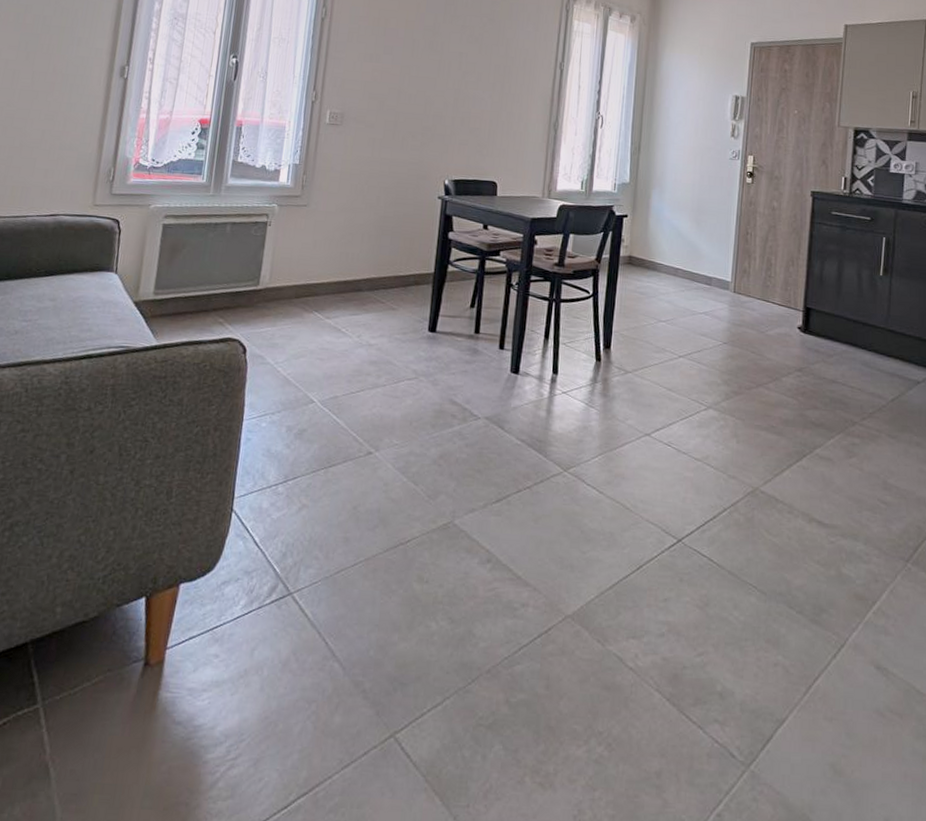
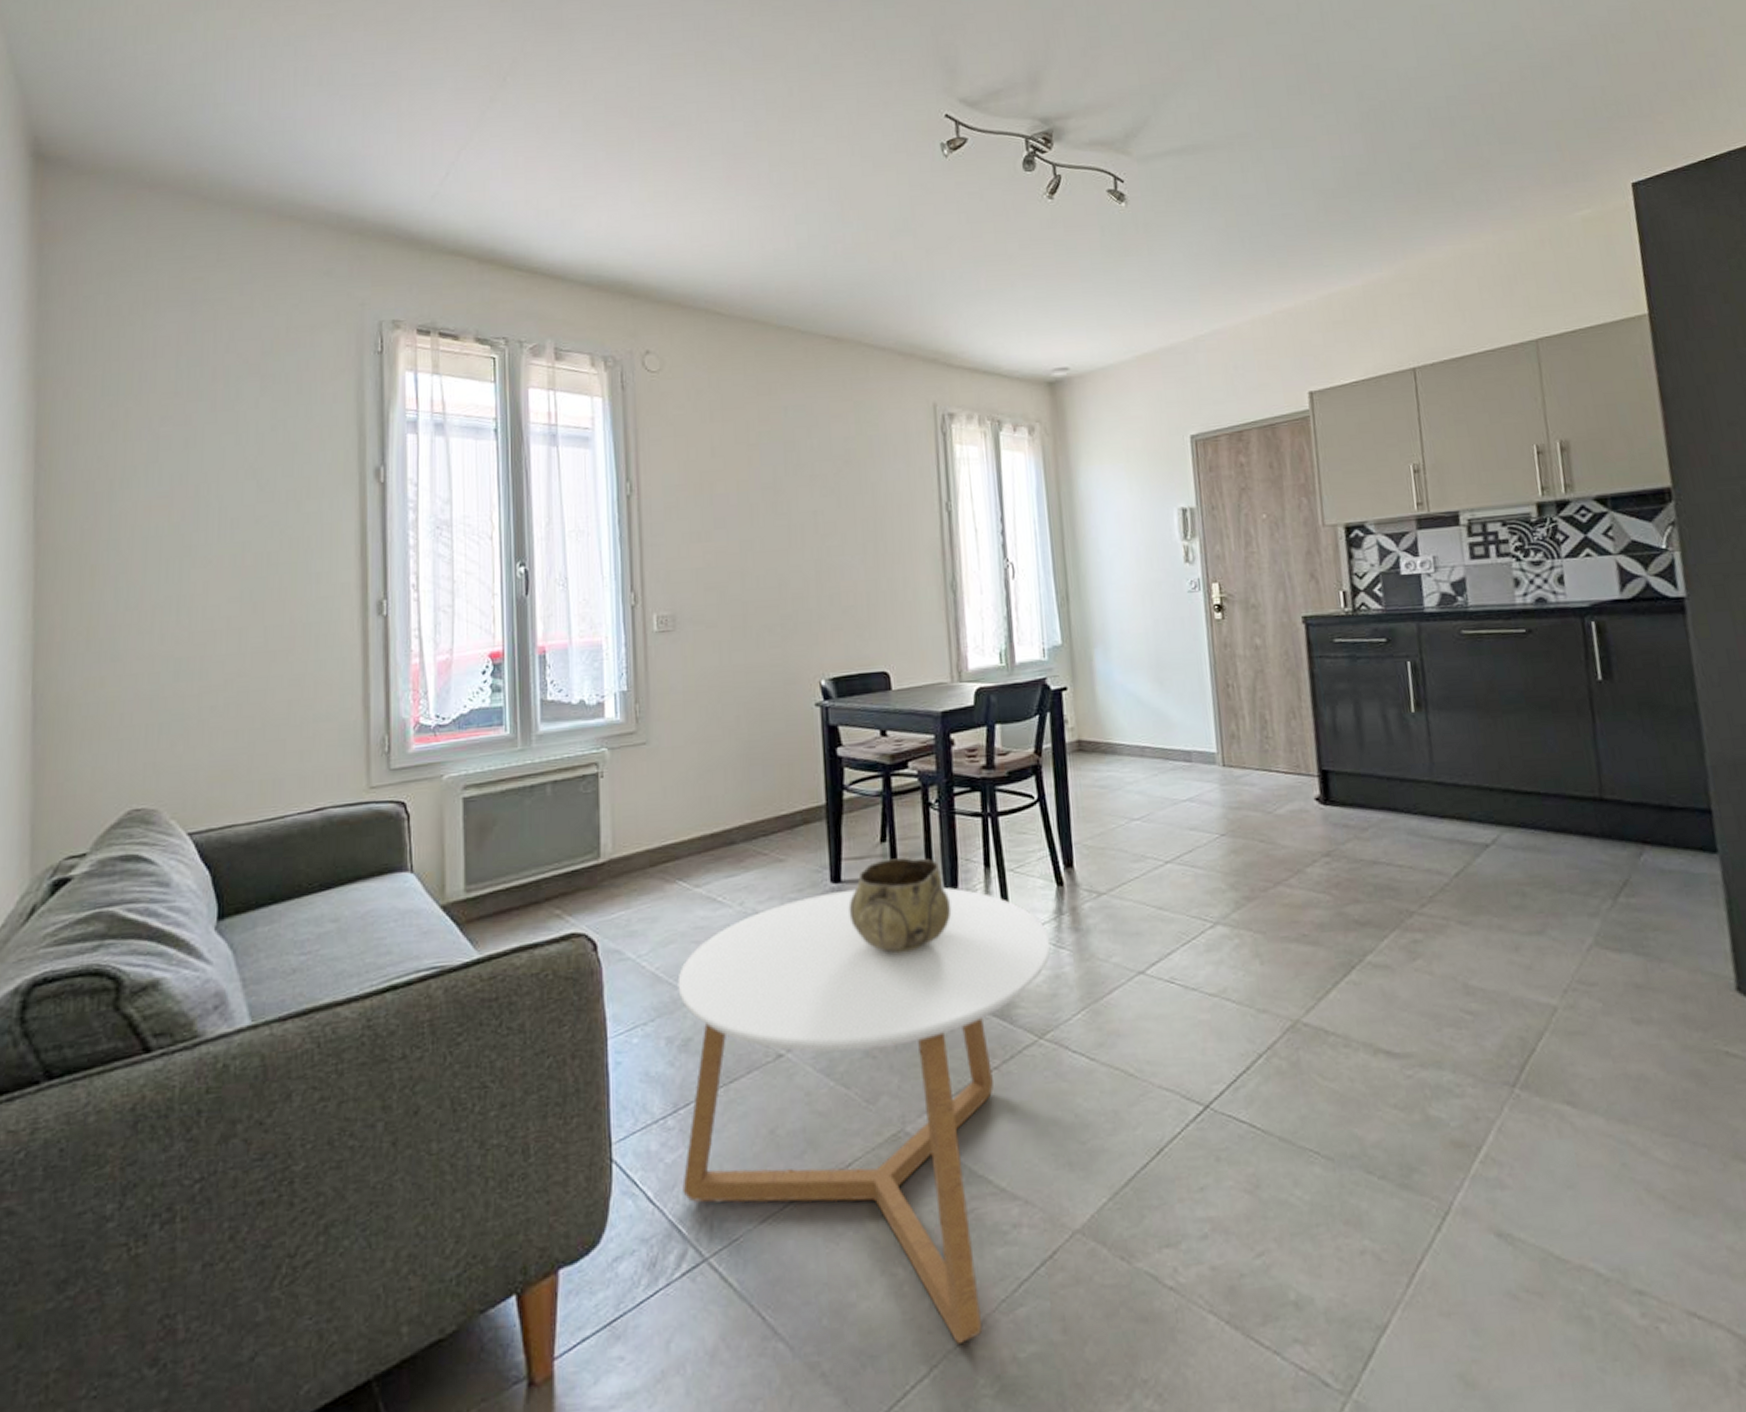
coffee table: none [281,338,585,684] -> present [677,886,1051,1343]
decorative bowl: none [438,320,515,392] -> present [849,857,952,953]

